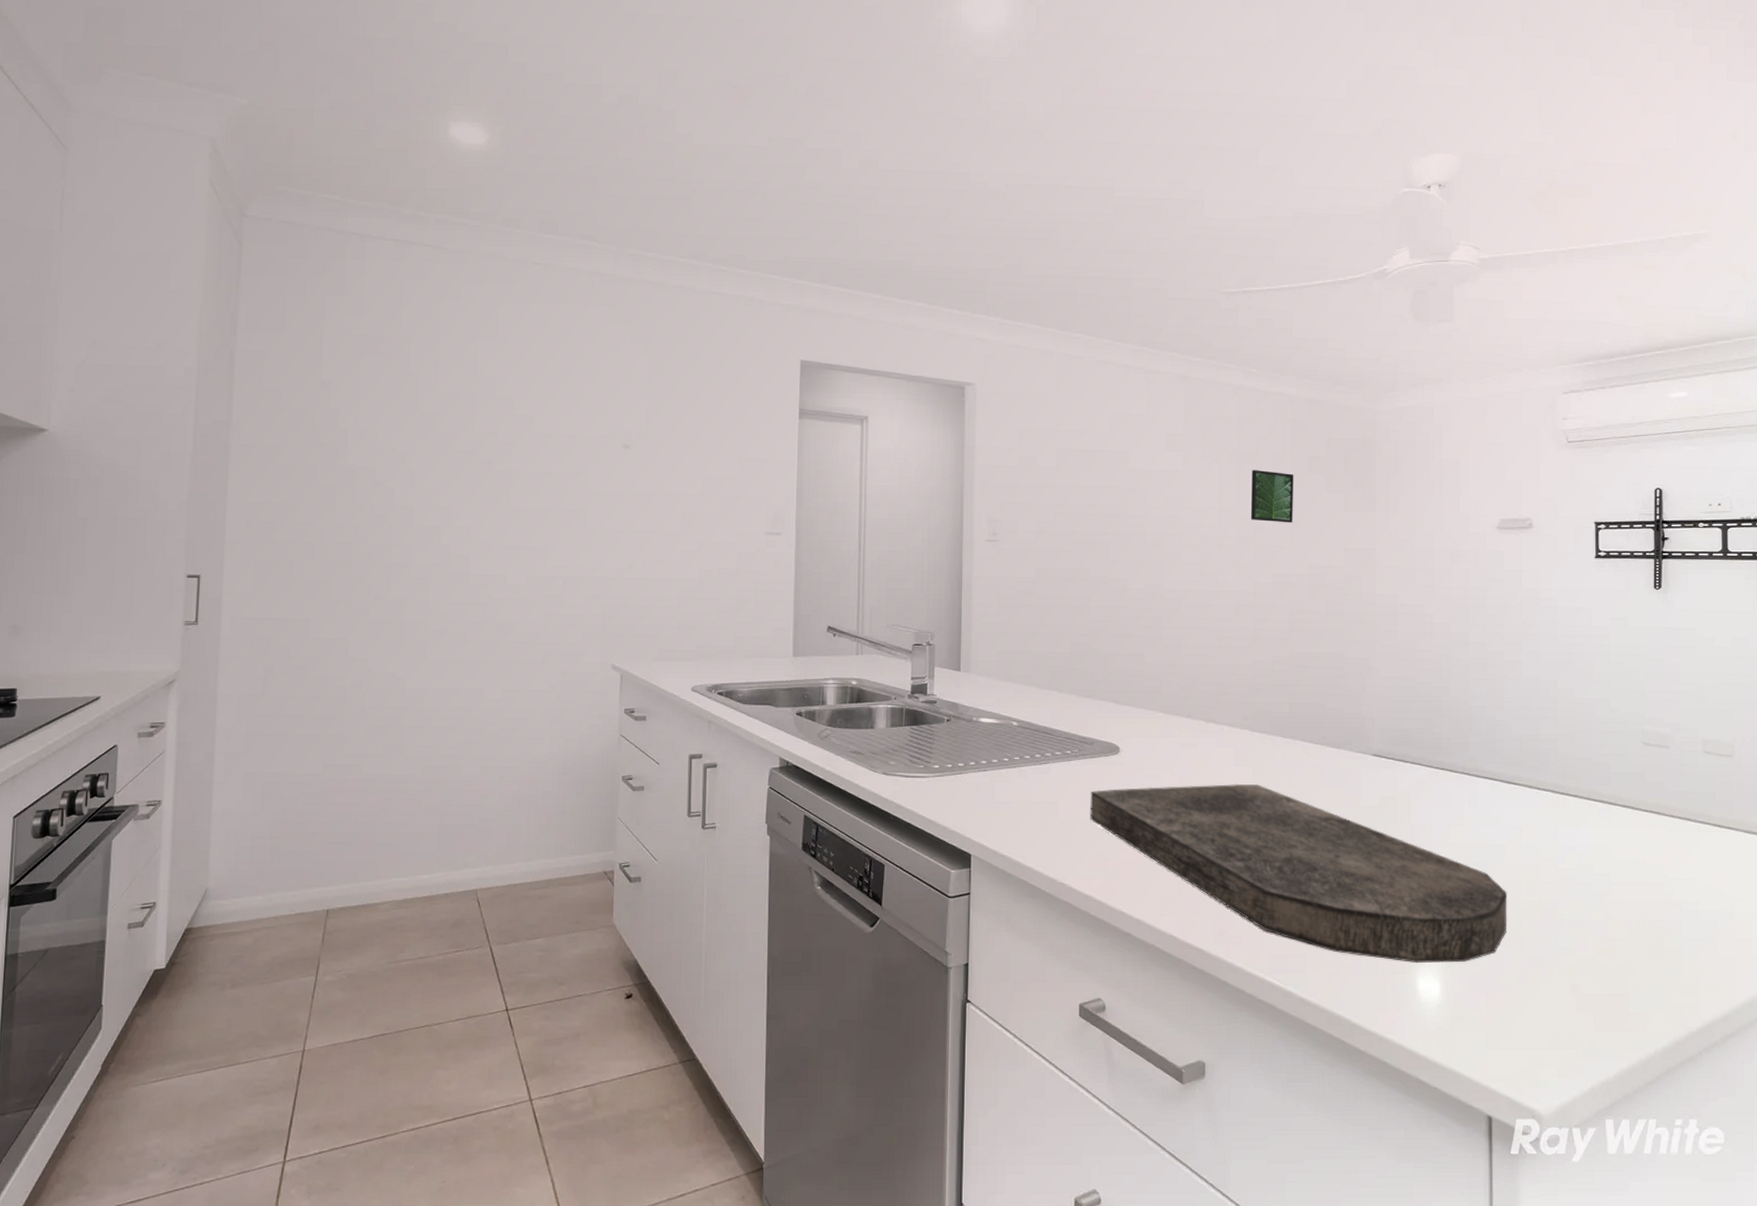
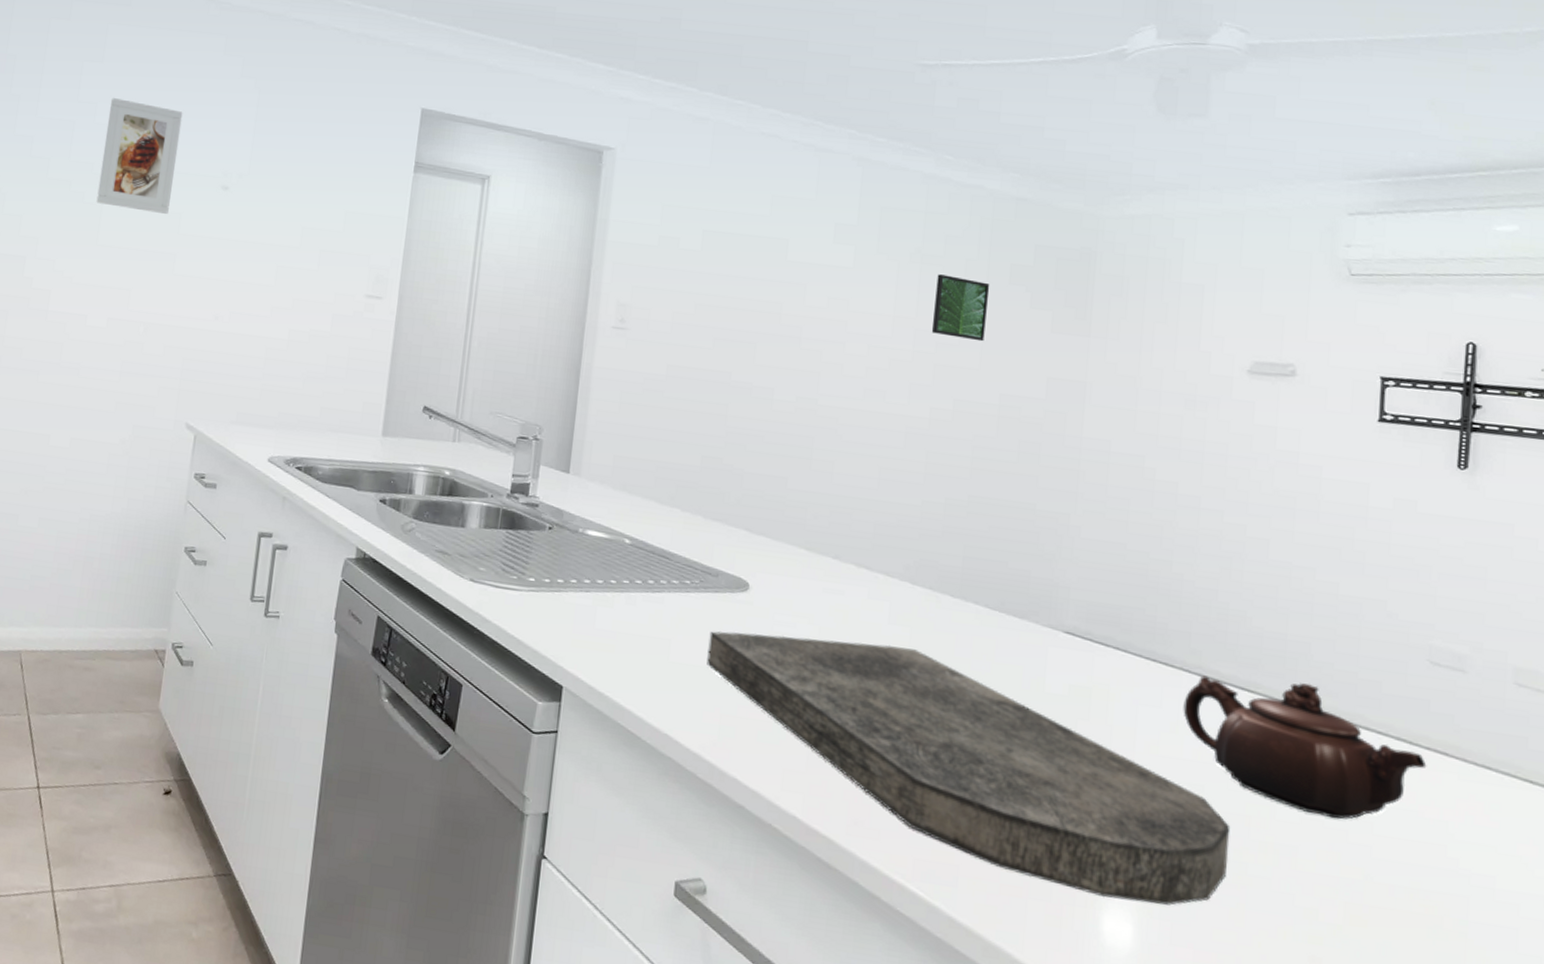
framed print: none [504,371,579,475] -> present [96,98,183,214]
teapot: none [1466,771,1646,875] -> present [1183,675,1427,820]

